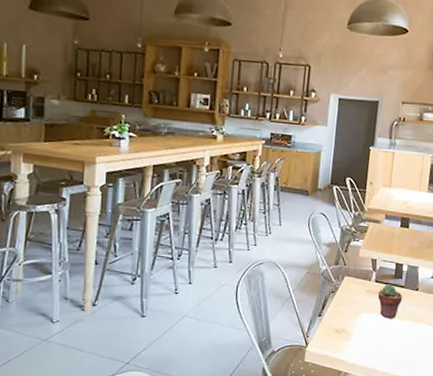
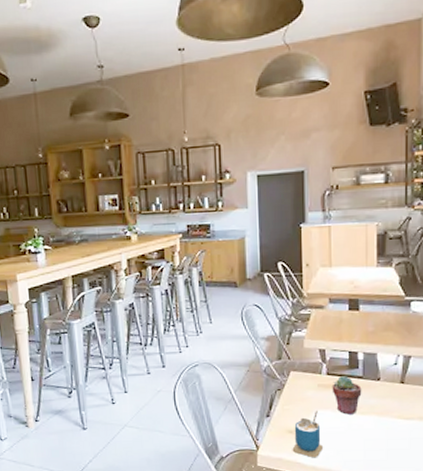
cup: none [337,313,365,356] -> present [292,410,324,458]

